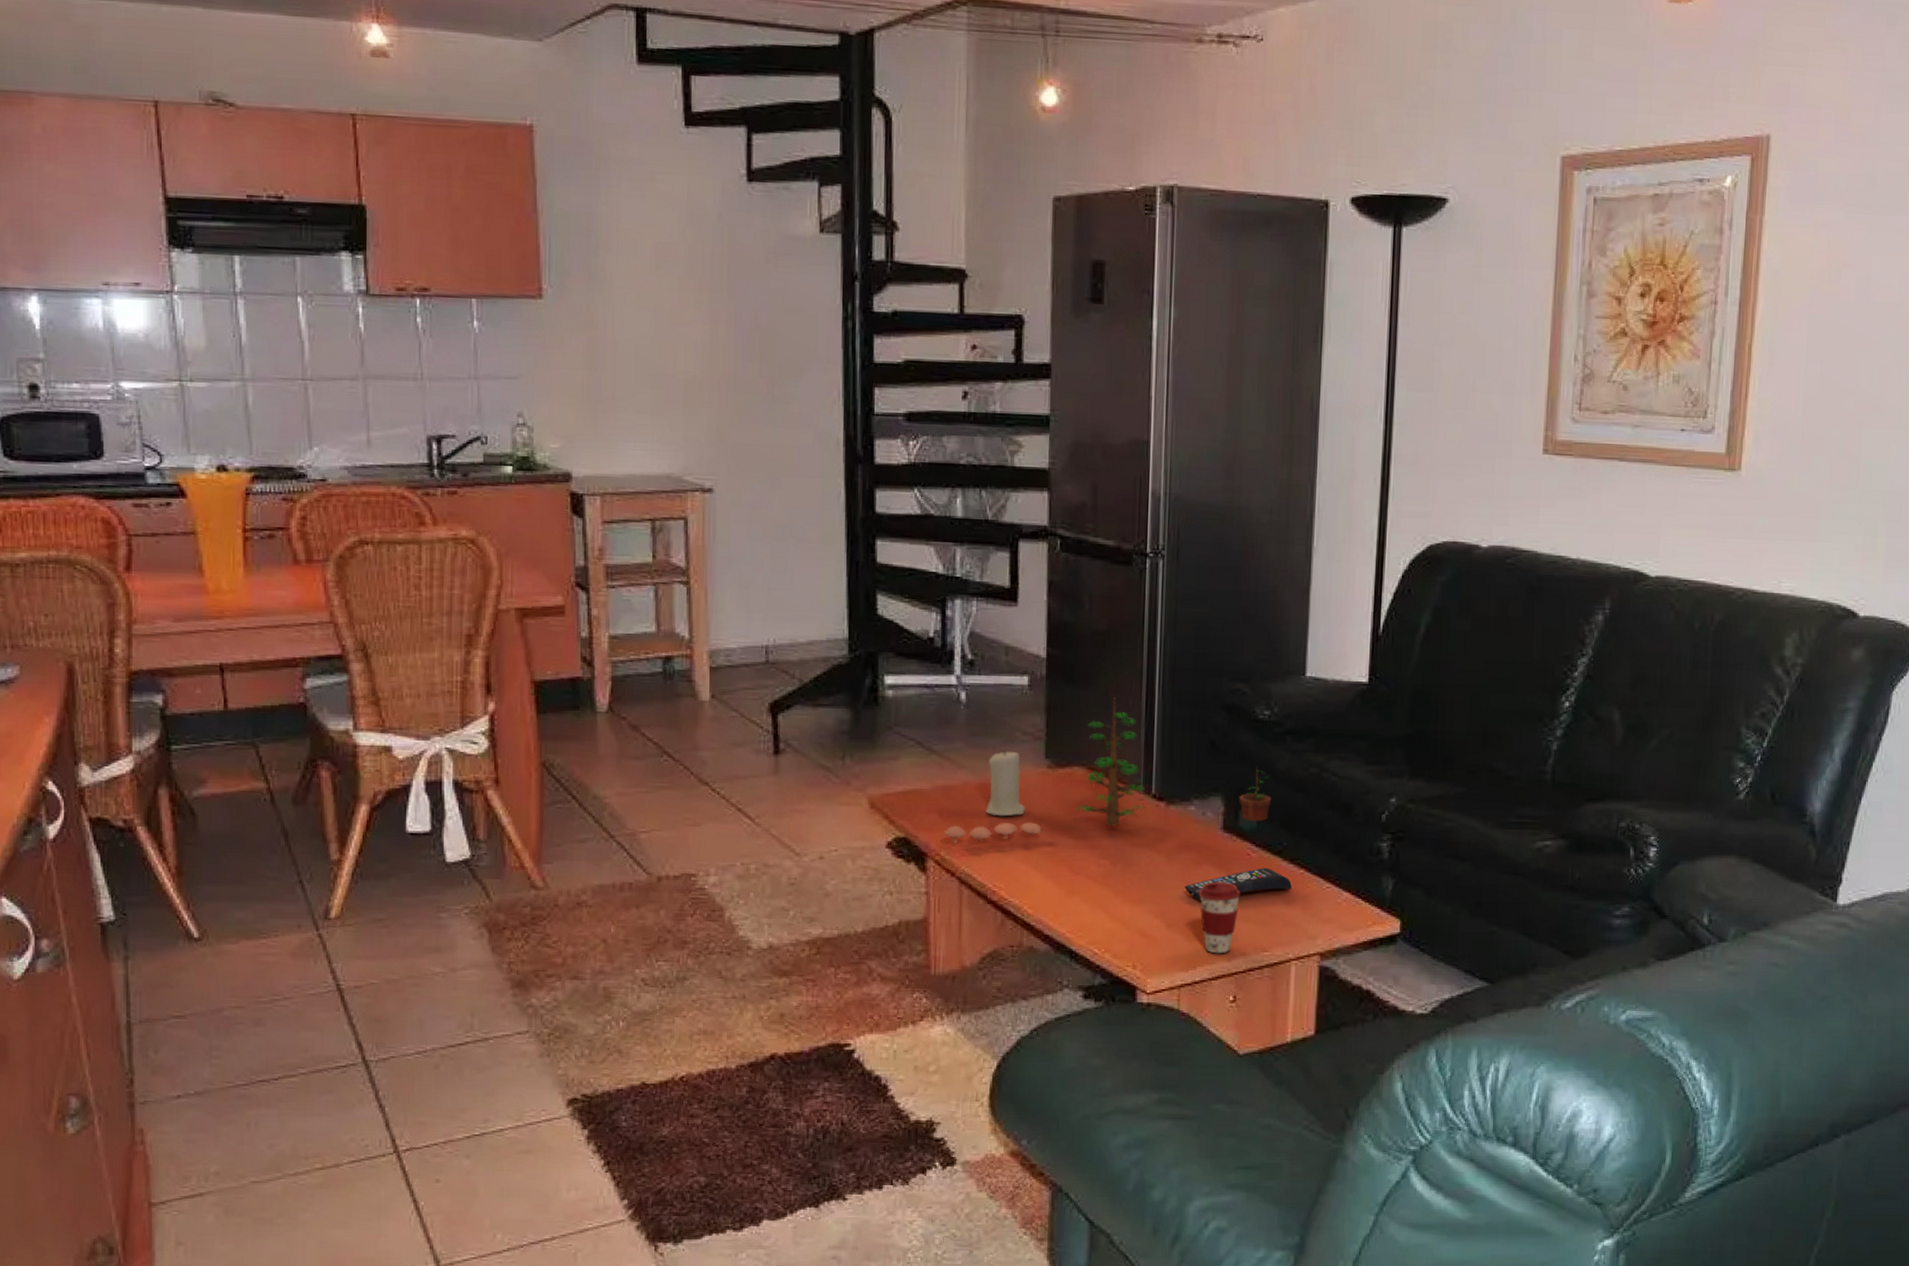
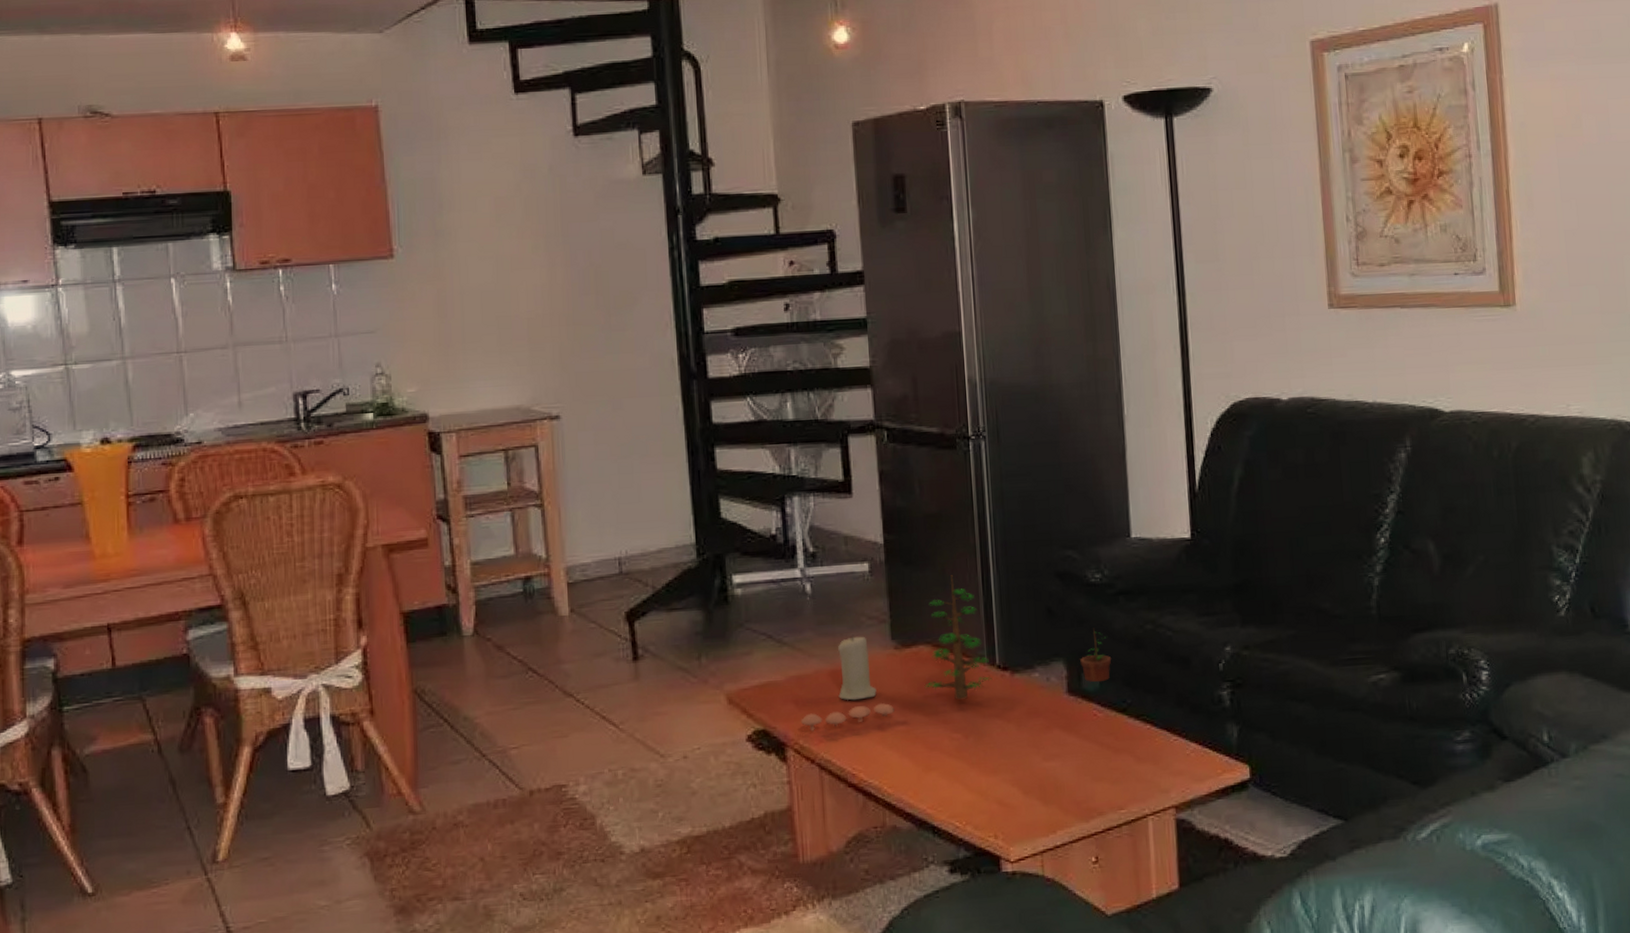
remote control: present [1184,867,1292,901] -> none [1037,726,1140,765]
coffee cup: present [1199,882,1242,954] -> none [1051,744,1093,816]

